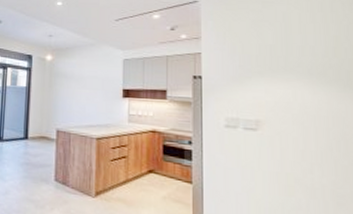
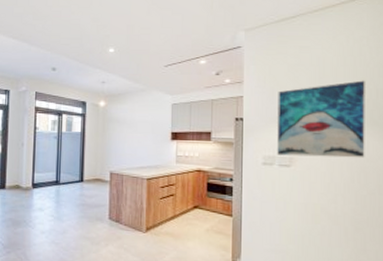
wall art: none [240,38,344,124] -> present [277,80,365,158]

